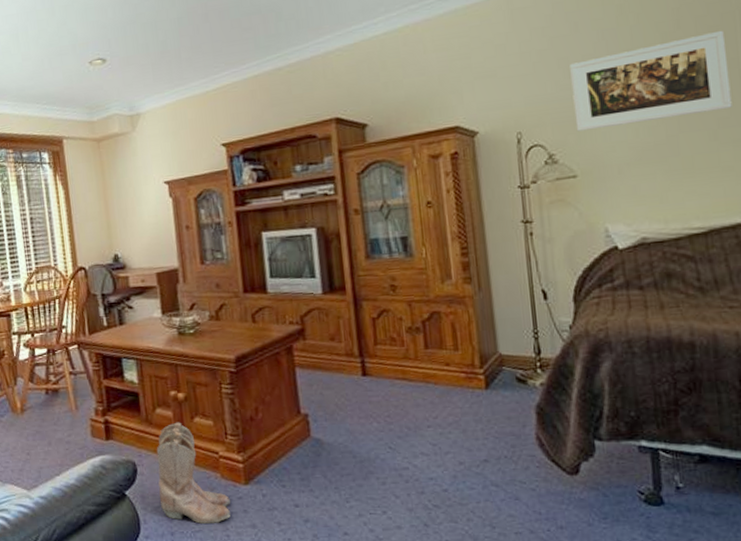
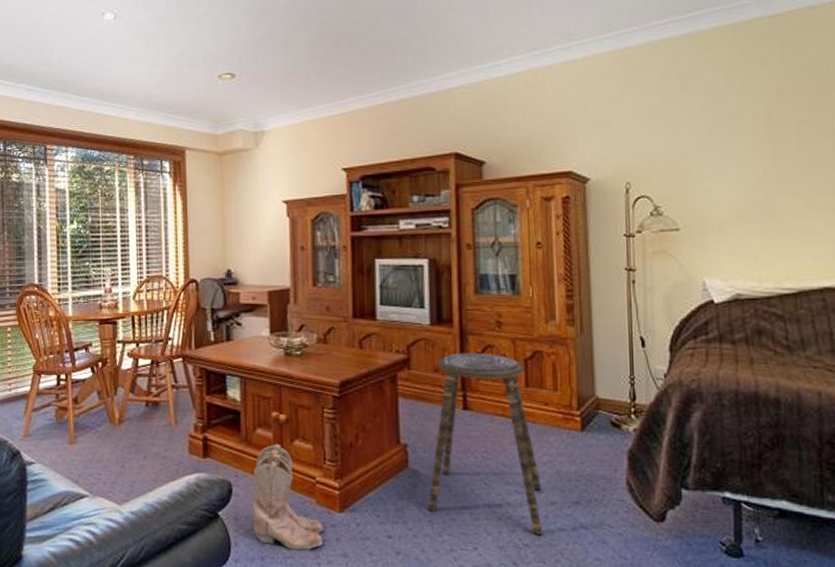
stool: none [332,318,453,495] -> present [427,352,543,535]
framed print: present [570,30,732,132] -> none [679,102,825,187]

